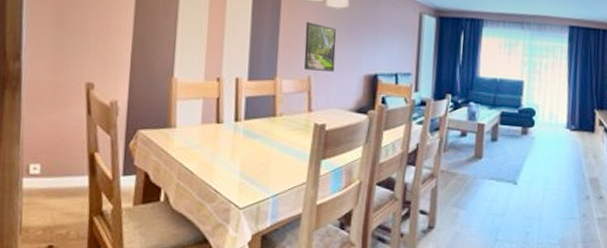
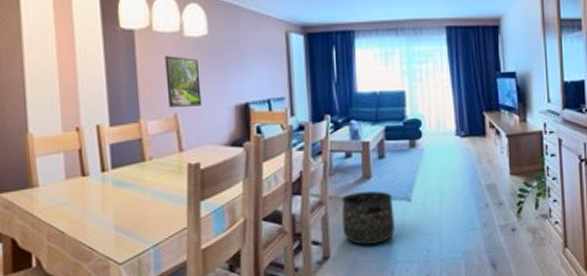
basket: none [450,170,500,221] -> present [342,191,395,246]

